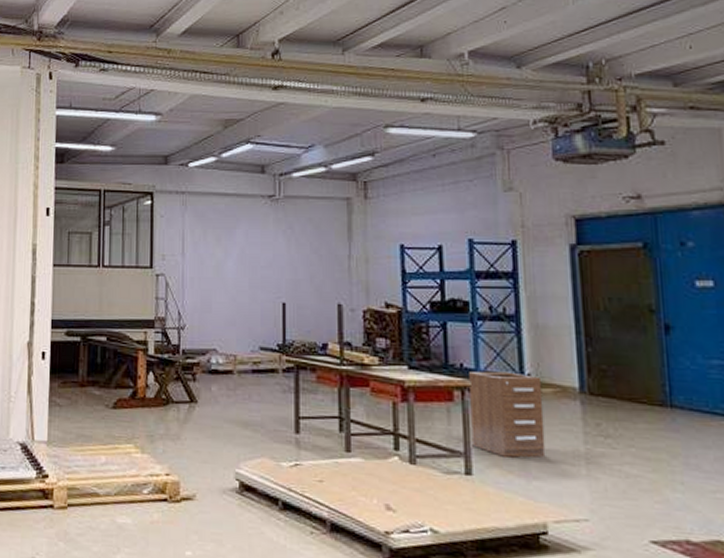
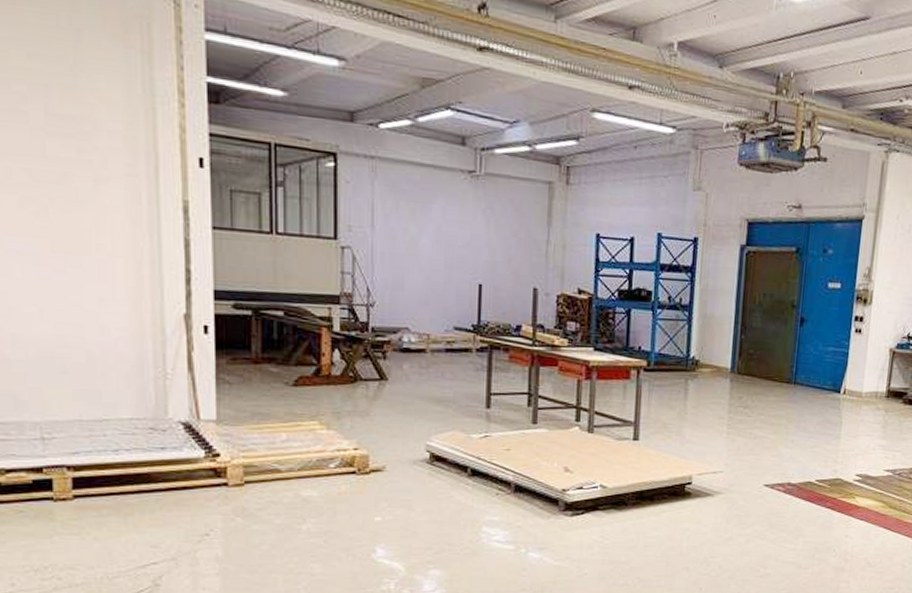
filing cabinet: present [469,371,546,458] -> none [641,353,703,425]

